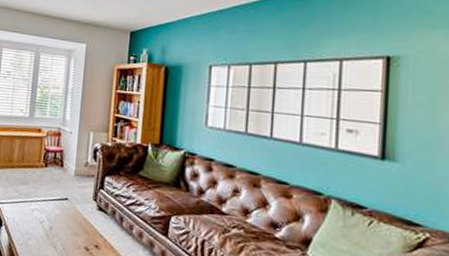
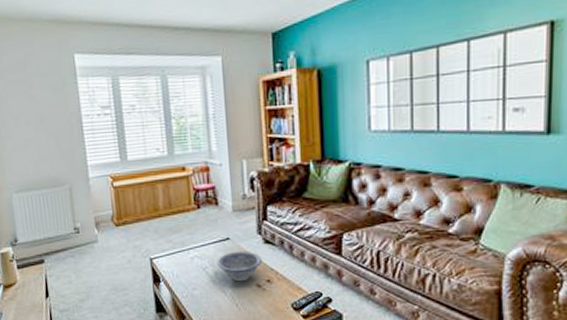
decorative bowl: none [53,212,94,242] -> present [217,250,263,282]

